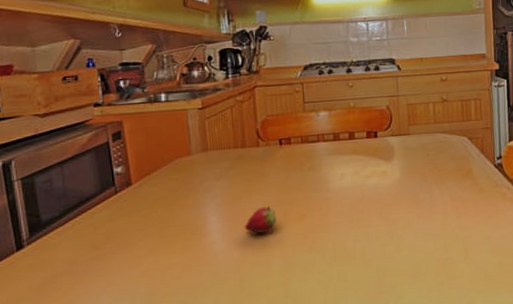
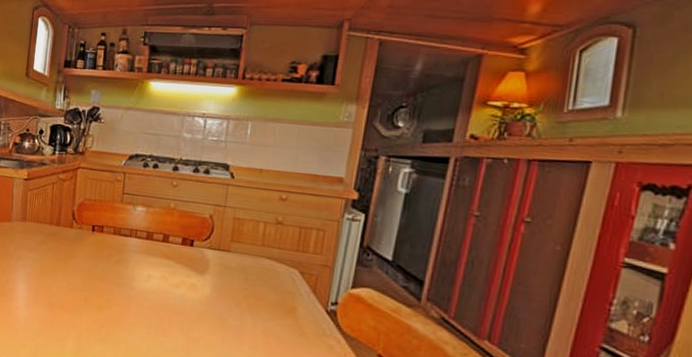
fruit: present [244,205,277,234] -> none [46,287,78,313]

